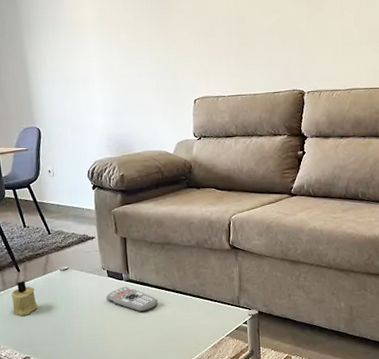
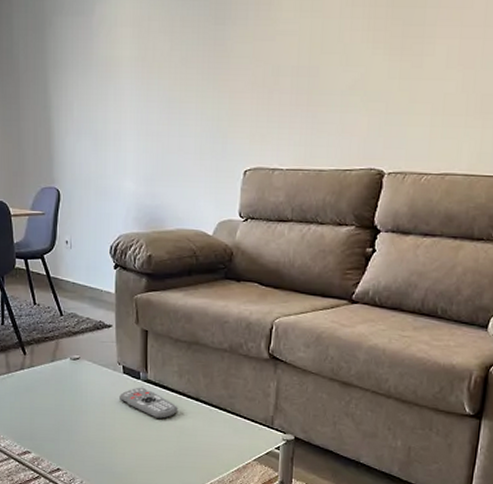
candle: present [12,281,38,317] -> none [15,366,43,406]

